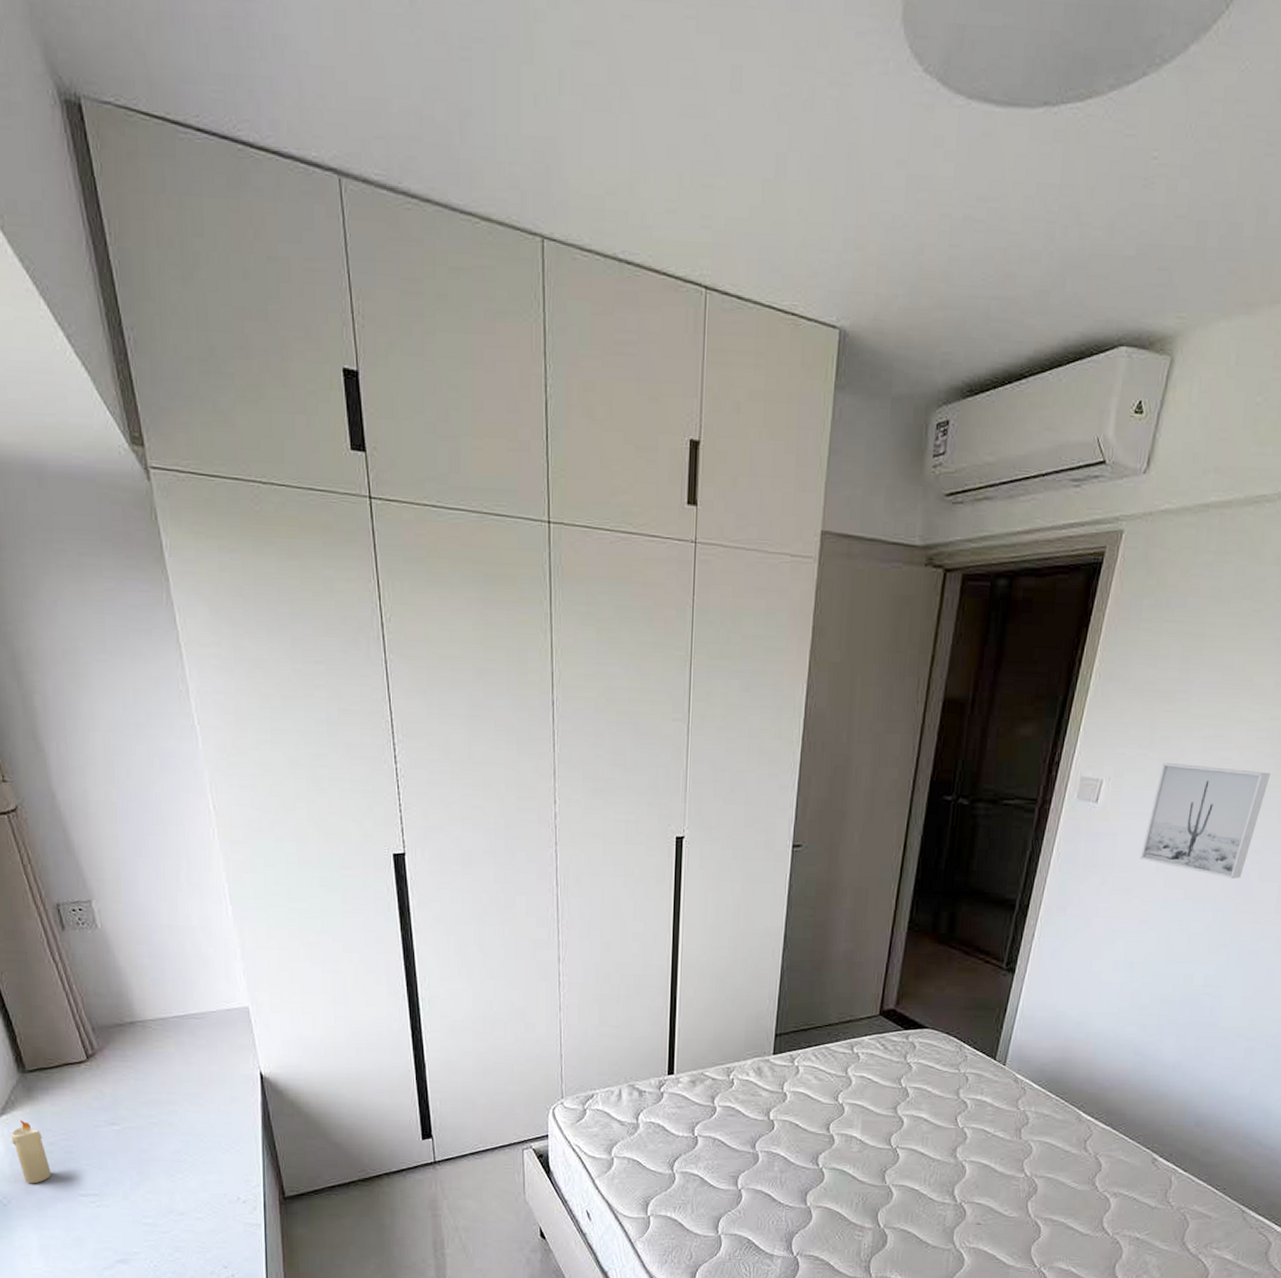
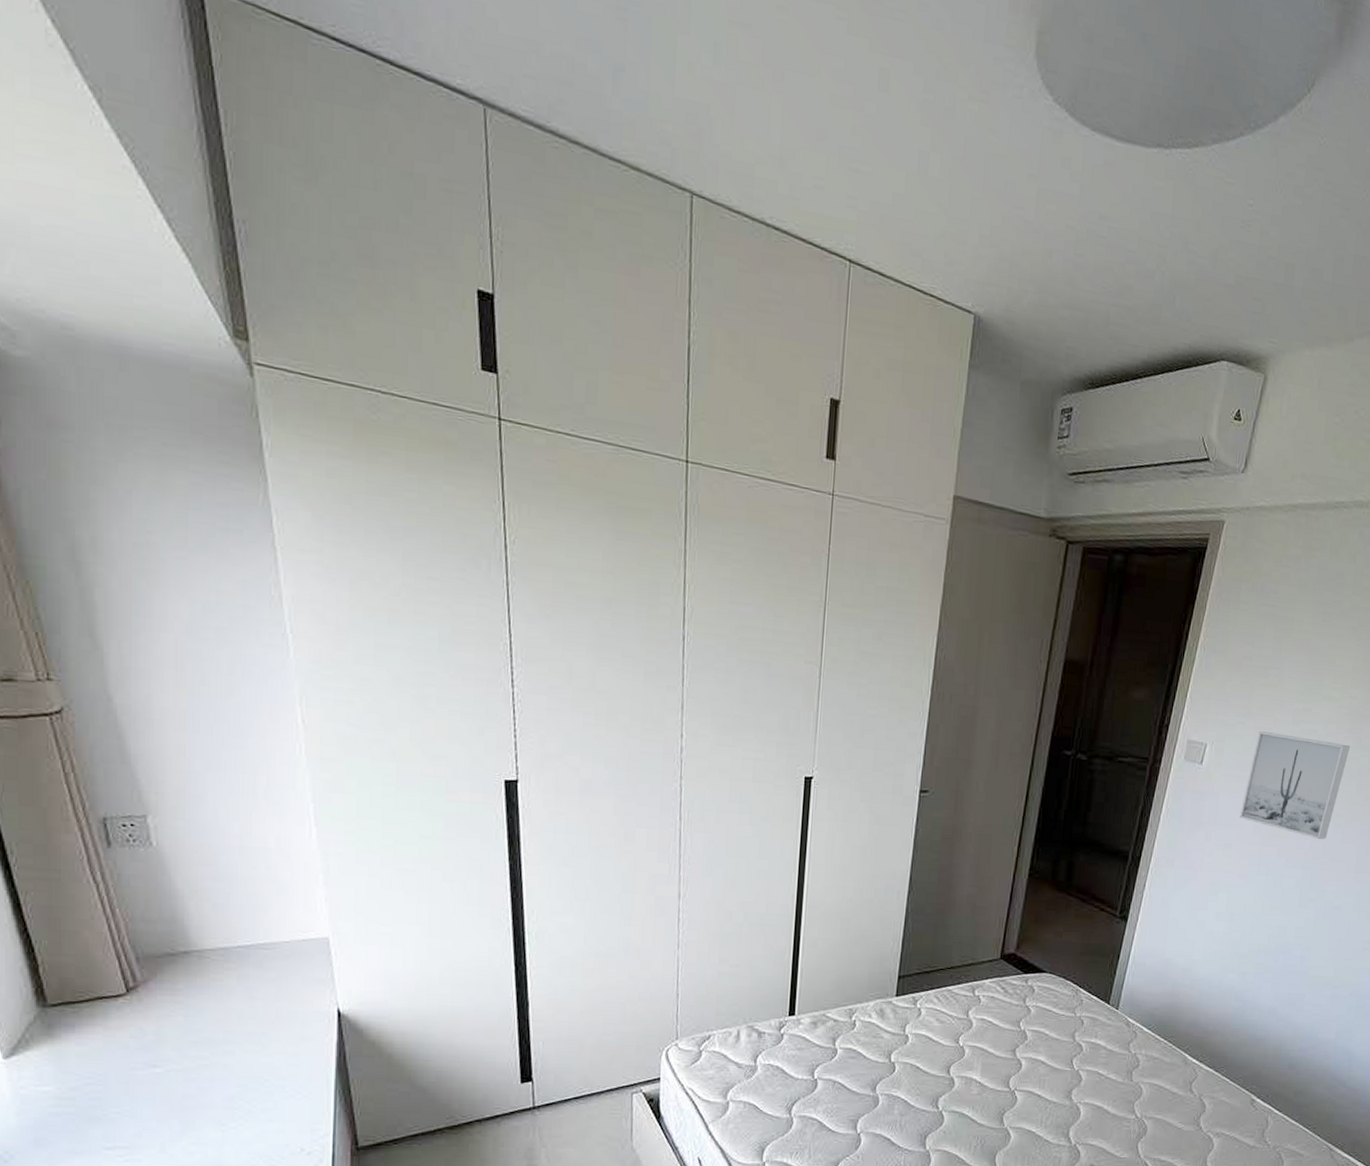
candle: present [11,1120,52,1184] -> none [22,1062,70,1136]

